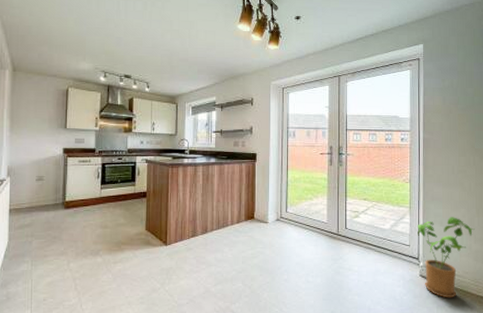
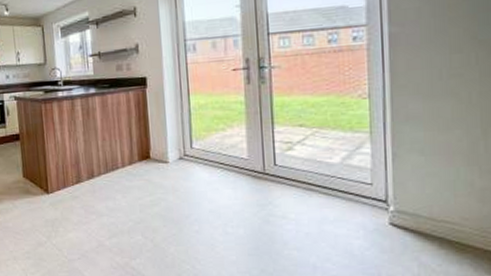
house plant: present [417,217,475,298] -> none [383,142,479,254]

